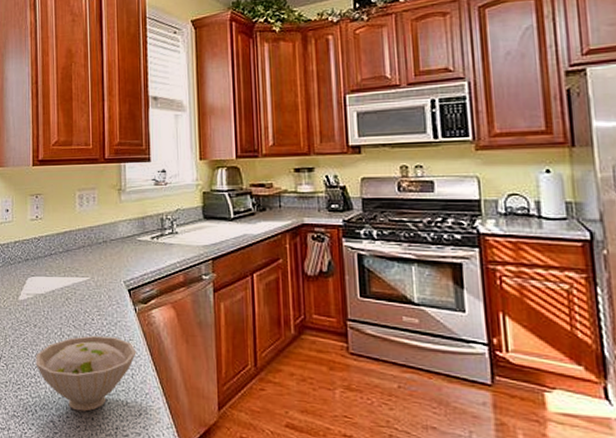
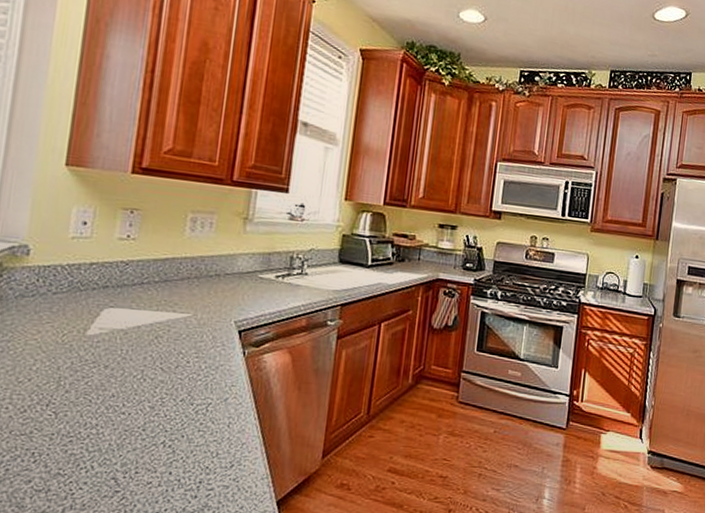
bowl: present [36,335,136,412] -> none [100,379,238,465]

